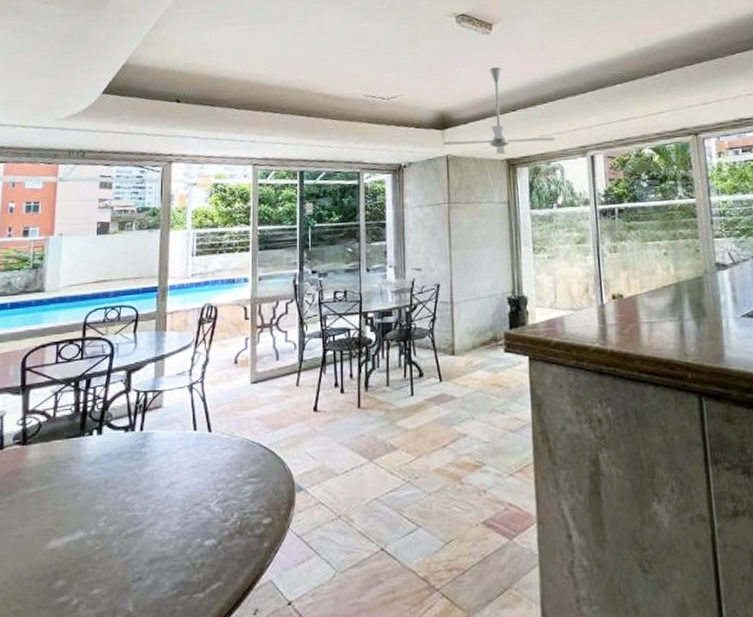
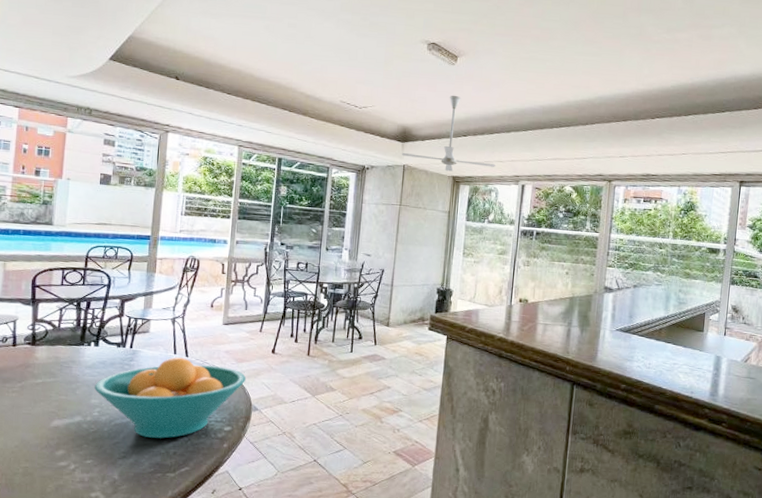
fruit bowl: none [99,433,285,547] -> present [94,356,247,439]

